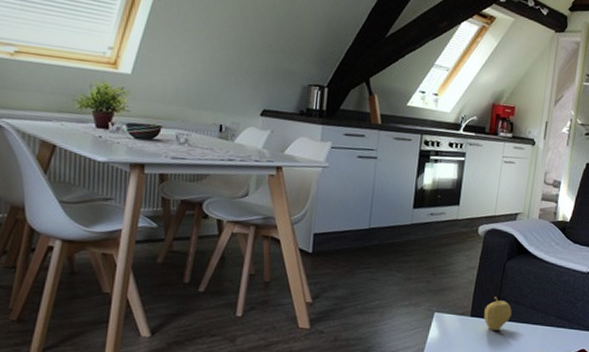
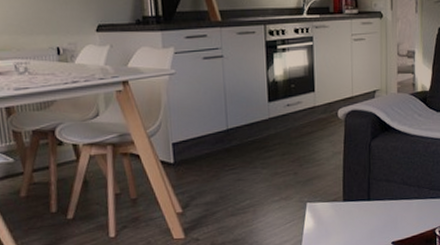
fruit: present [484,296,512,331] -> none [356,178,384,212]

